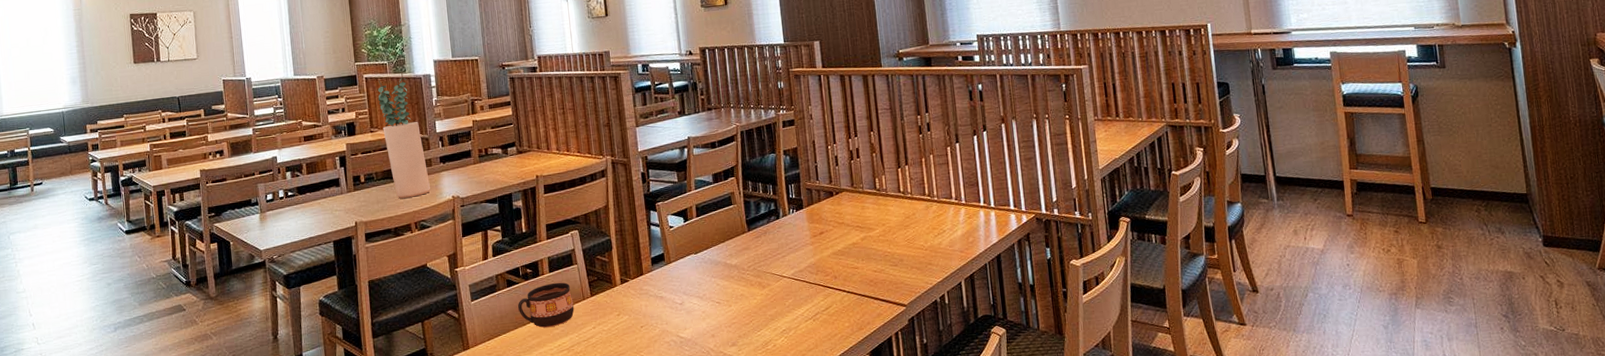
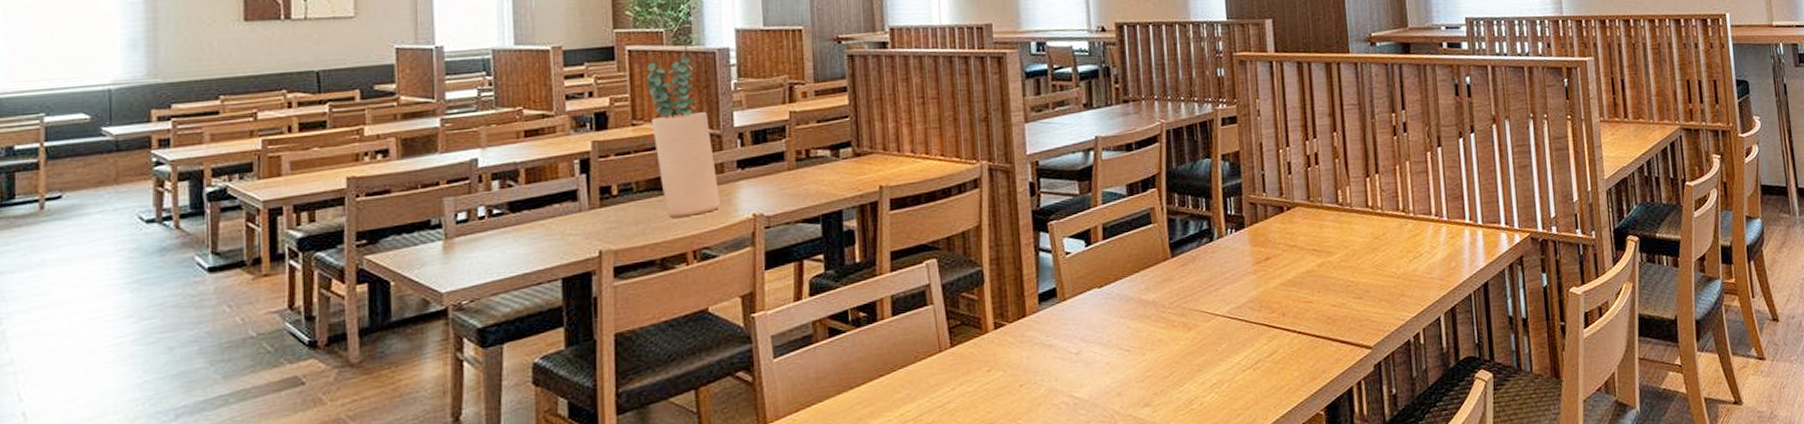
cup: present [517,282,574,328] -> none [842,329,926,392]

